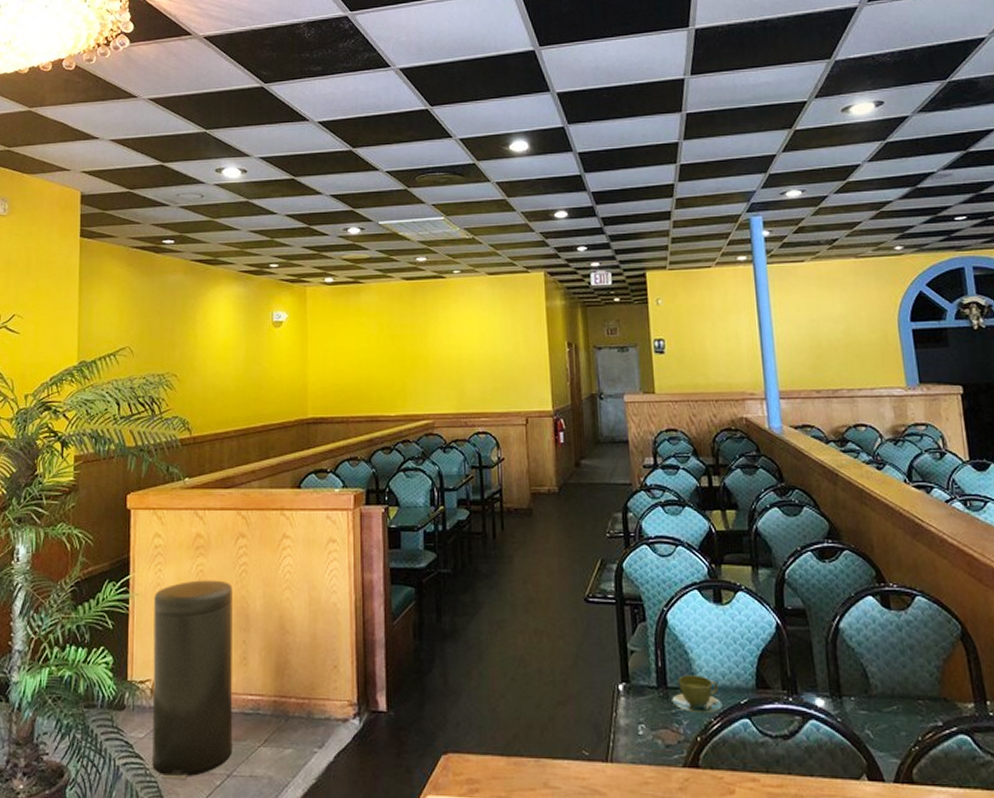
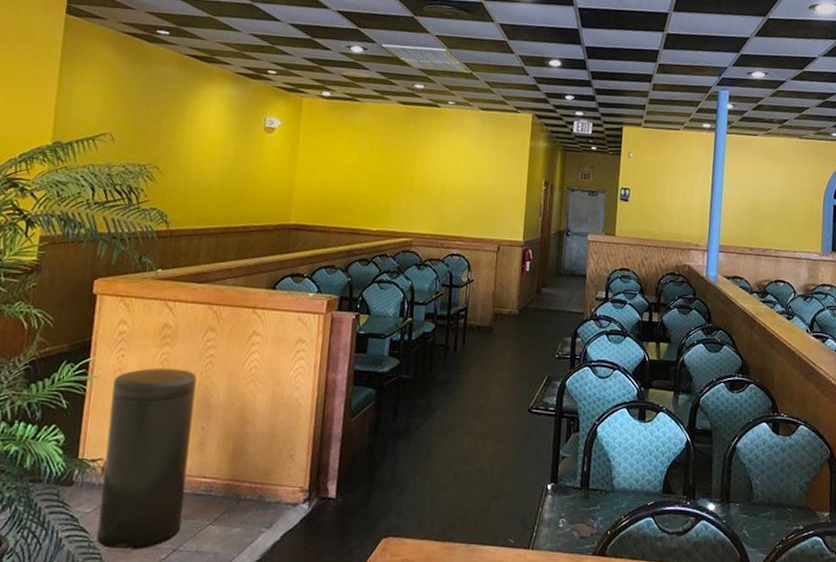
teacup: present [672,675,722,713] -> none [591,479,633,511]

